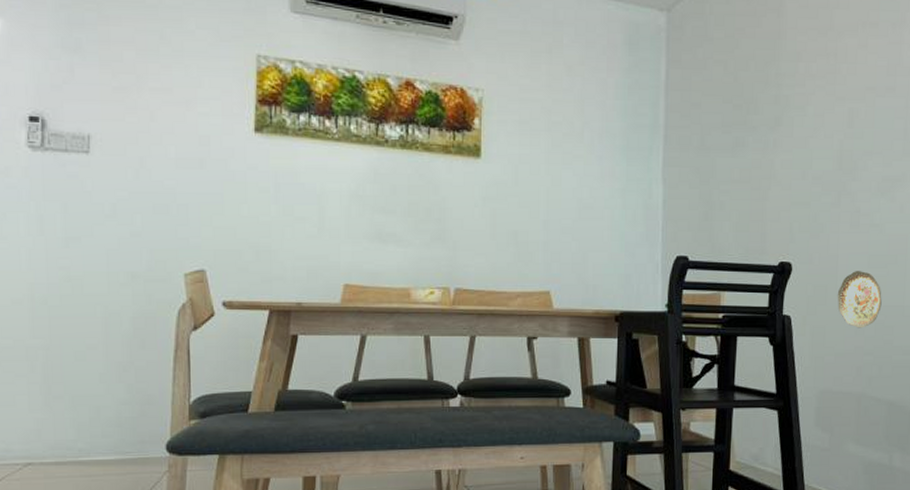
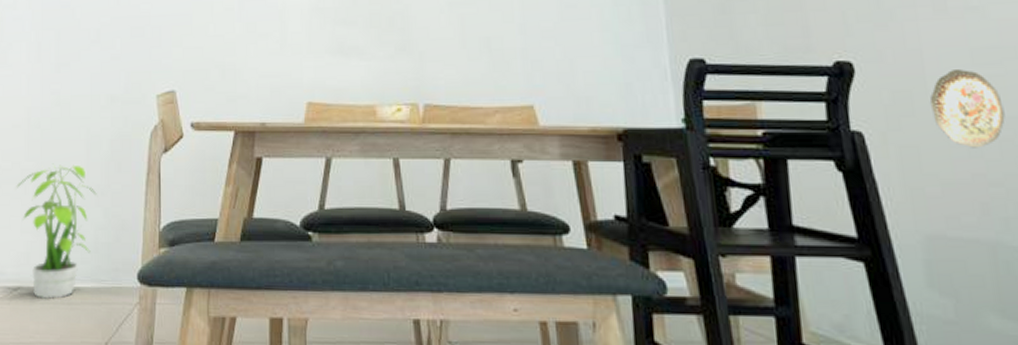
potted plant: none [18,341,118,474] -> present [15,163,97,300]

